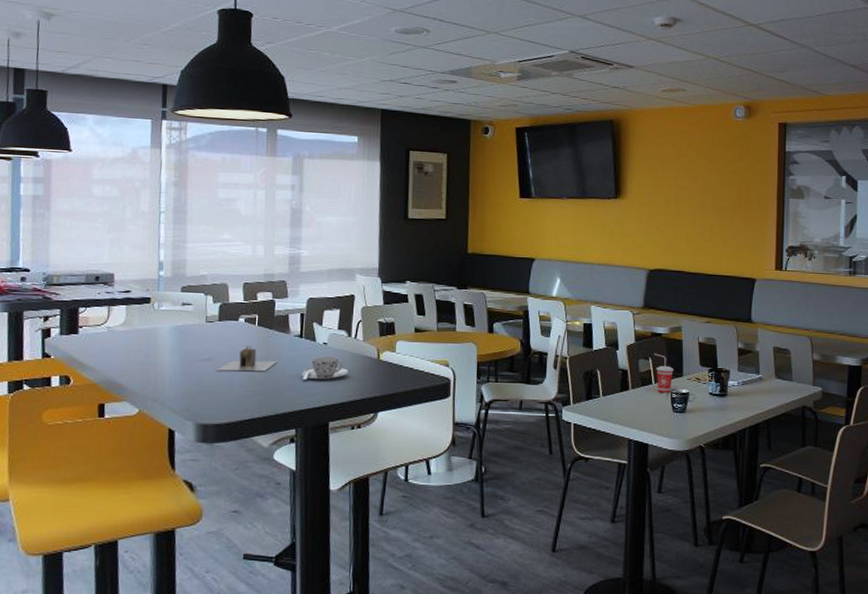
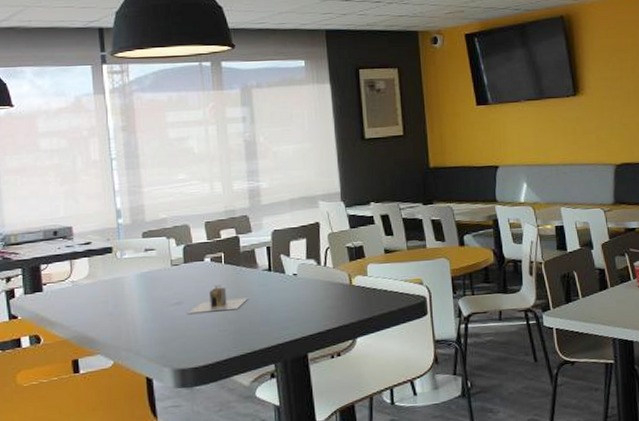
teacup: present [301,355,349,380] -> none [274,286,322,313]

